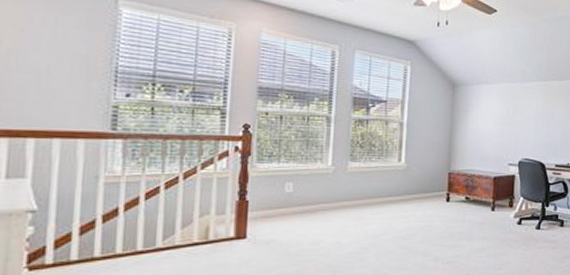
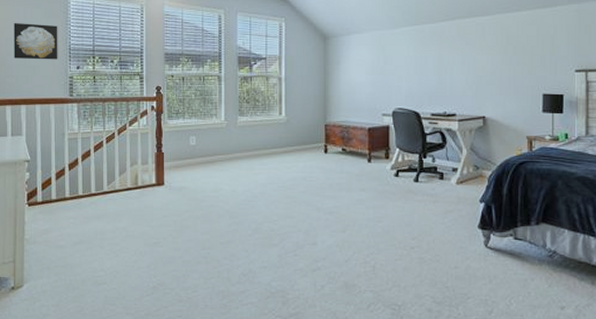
wall art: none [19,29,99,84] -> present [14,22,58,60]

